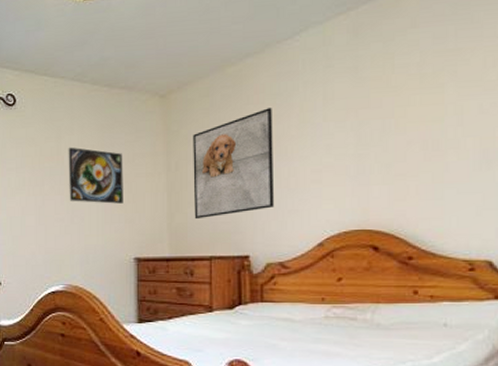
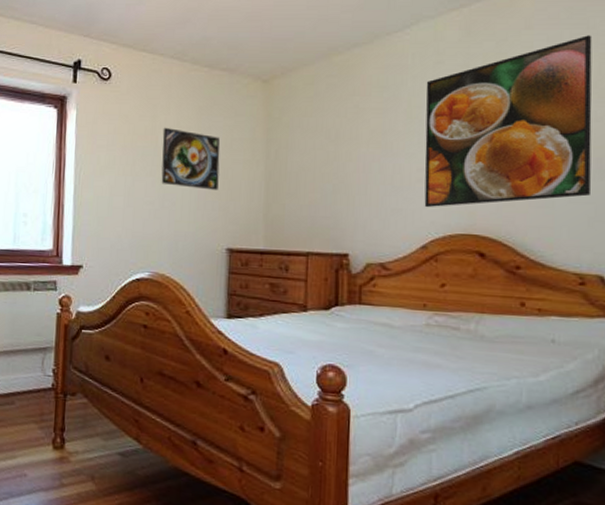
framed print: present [193,108,275,220] -> none [292,101,379,212]
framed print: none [317,29,479,208] -> present [424,35,592,208]

